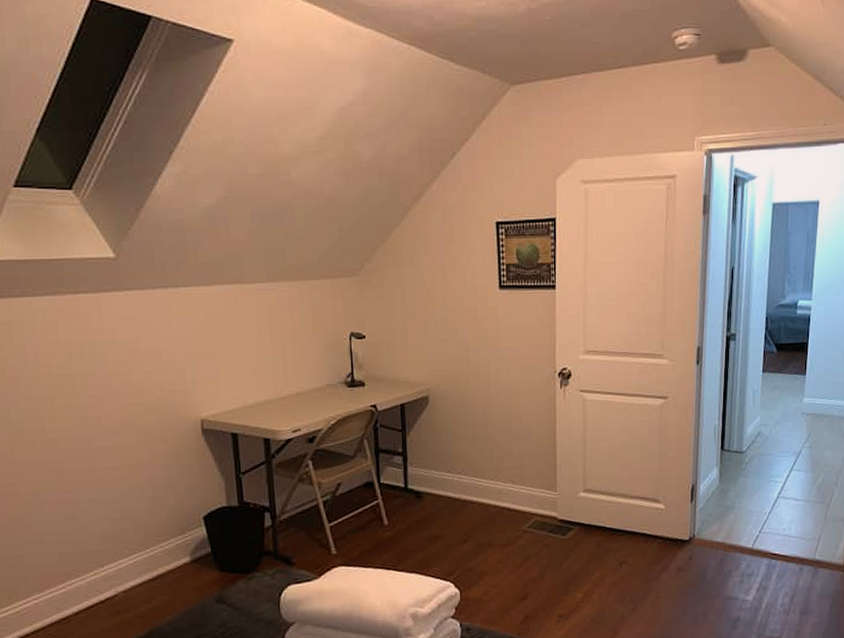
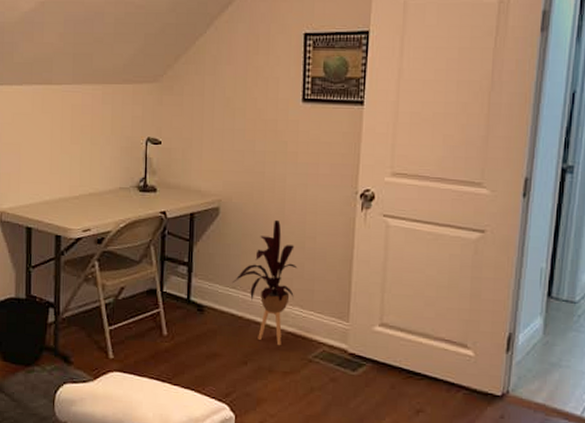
house plant: none [447,403,507,522] -> present [232,219,298,346]

